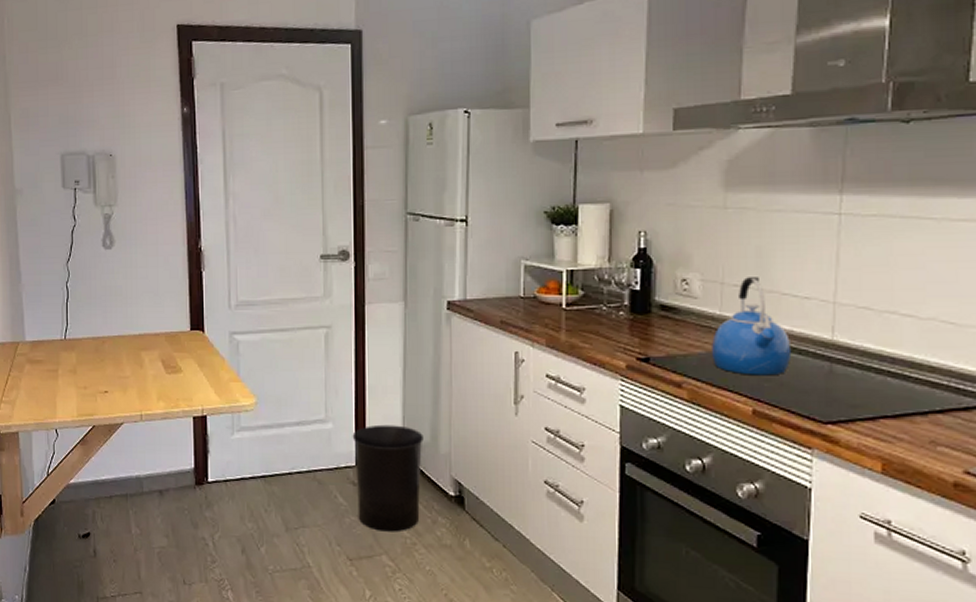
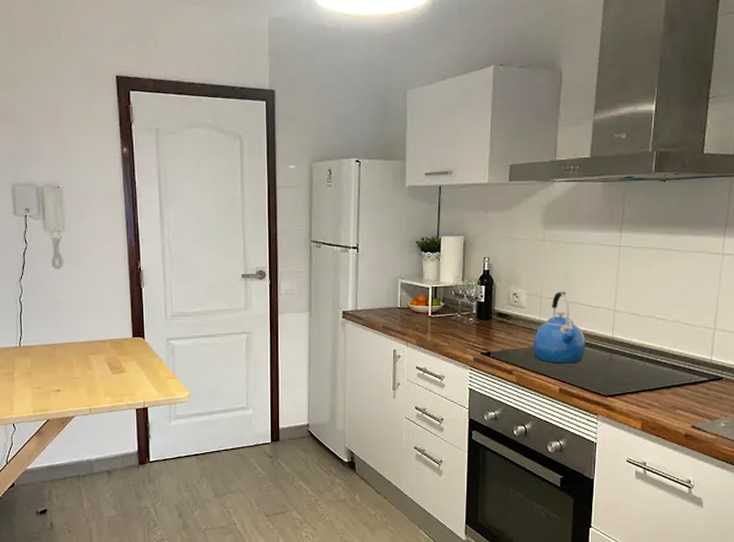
waste bin: present [352,424,424,532] -> none [268,409,324,493]

